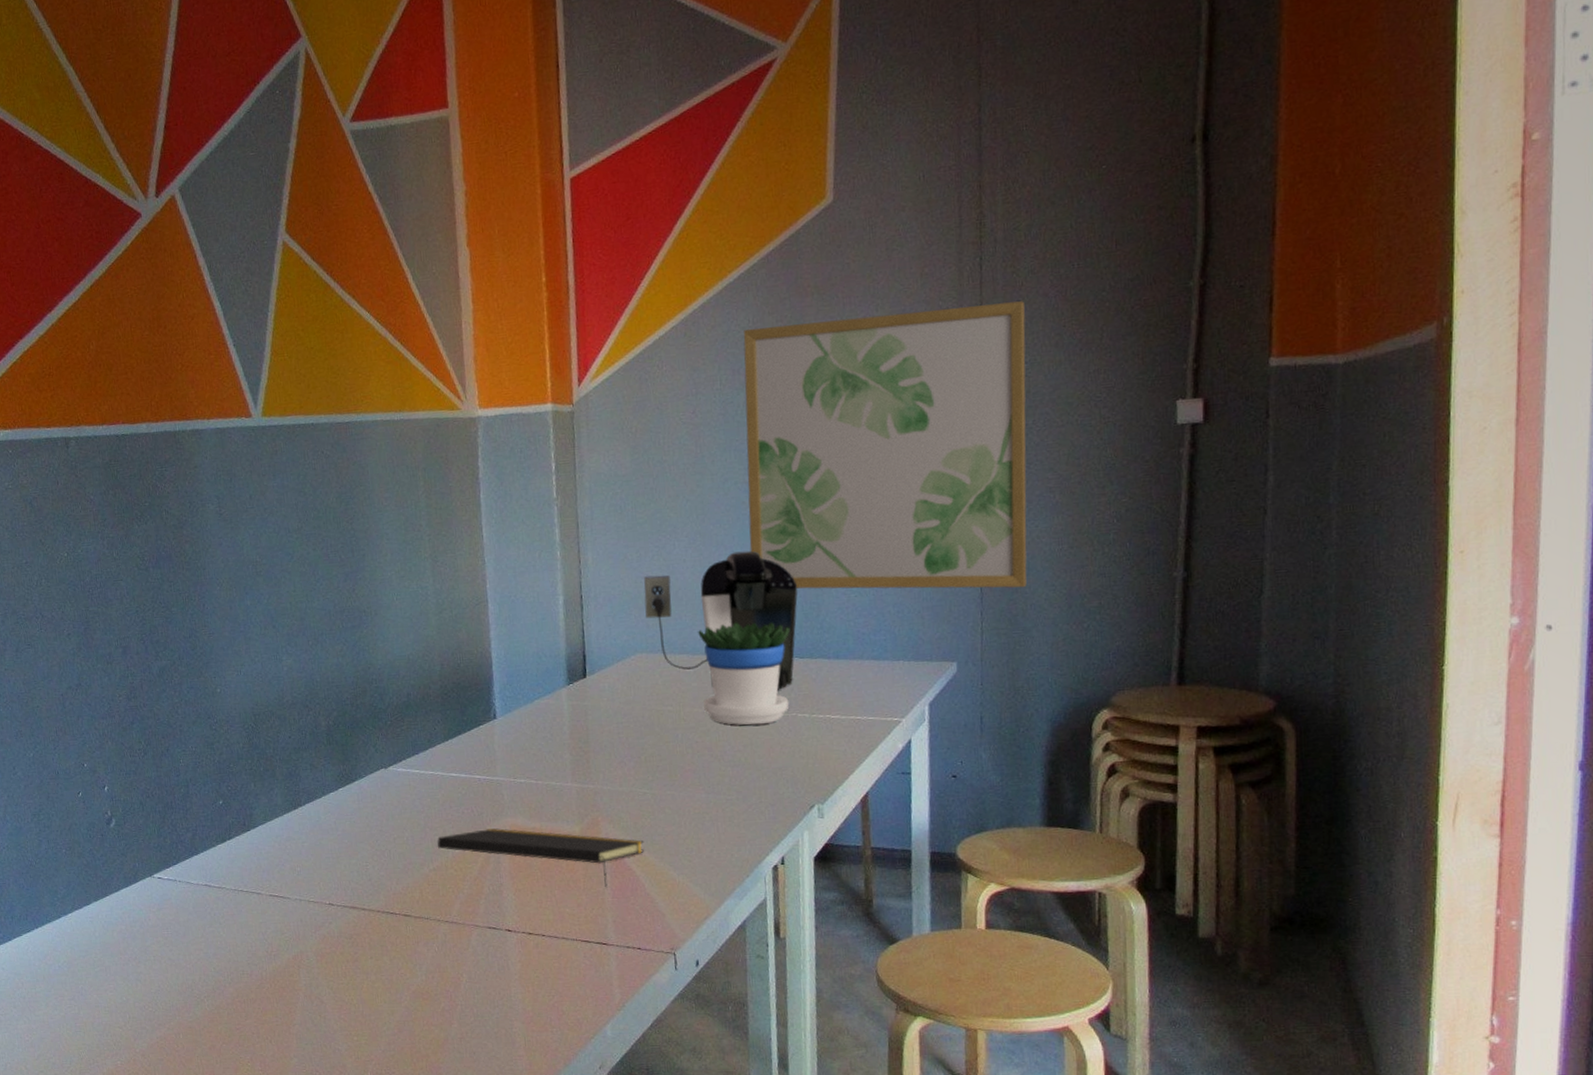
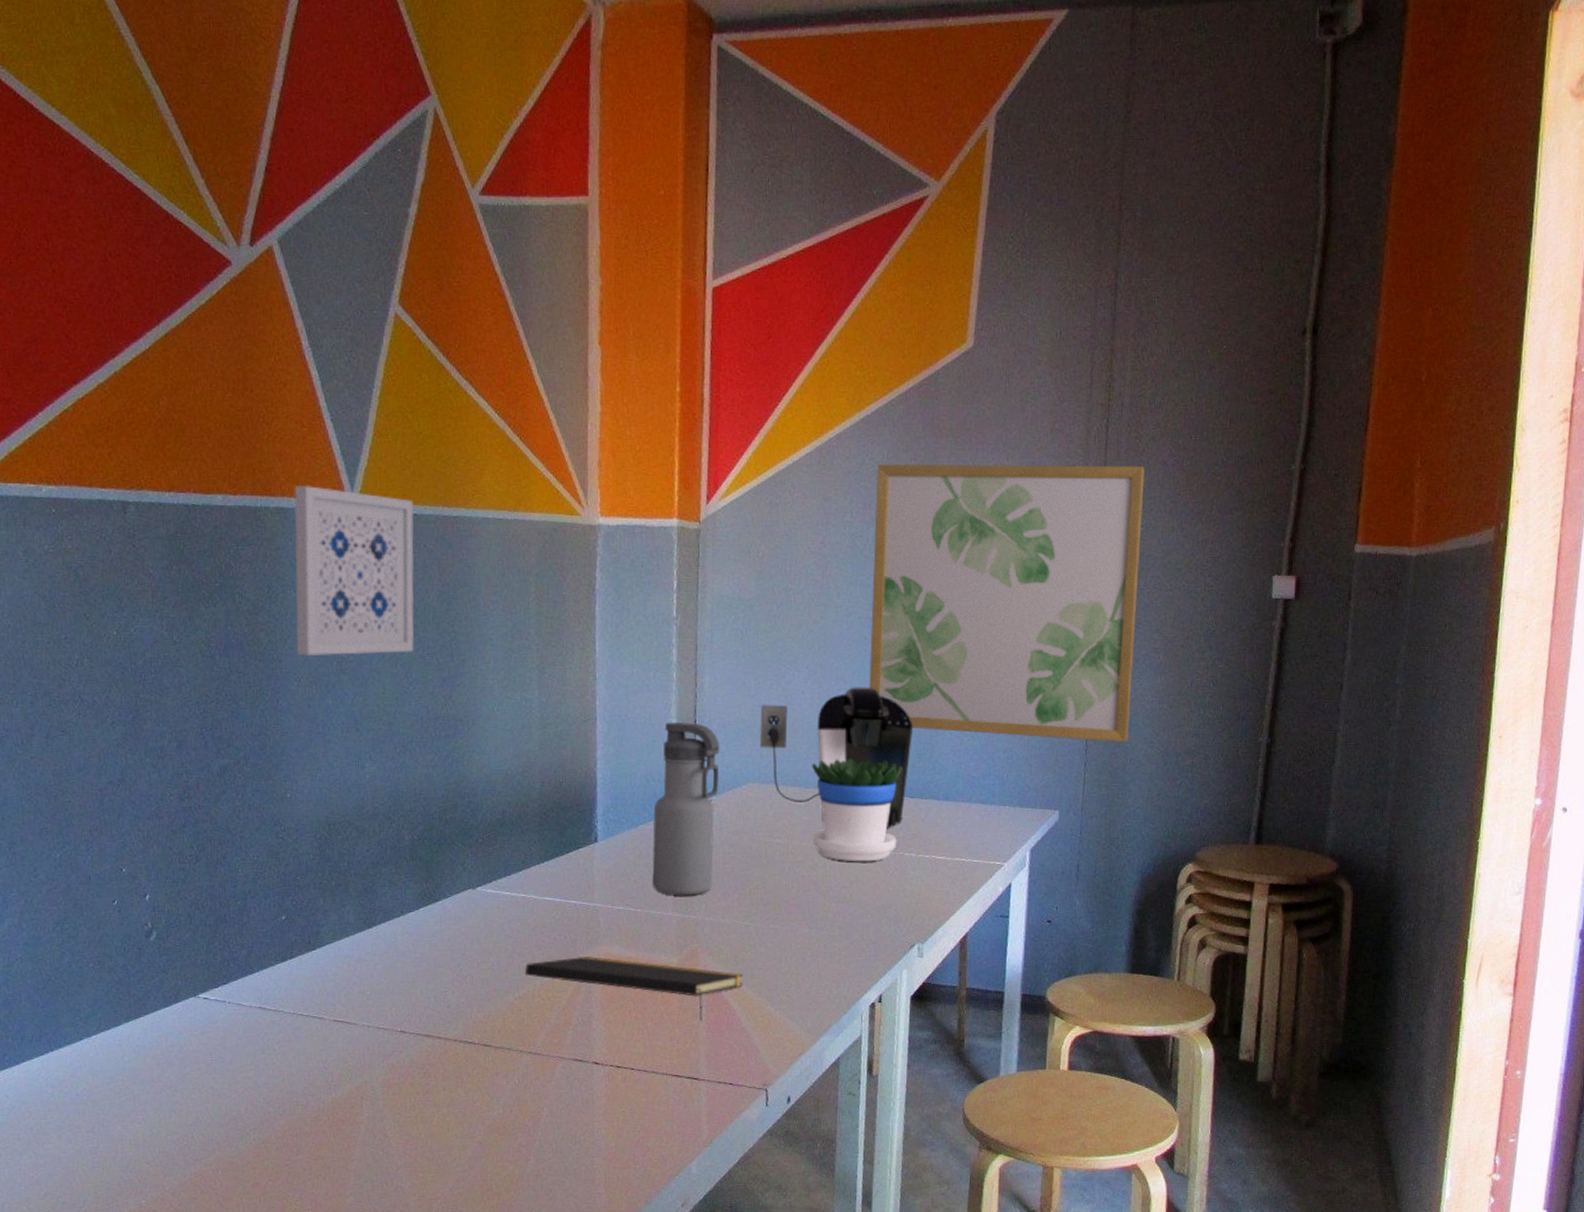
wall art: none [206,407,319,563] -> present [294,486,414,657]
water bottle: none [547,598,609,767] -> present [652,723,720,896]

